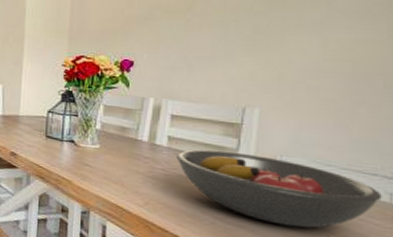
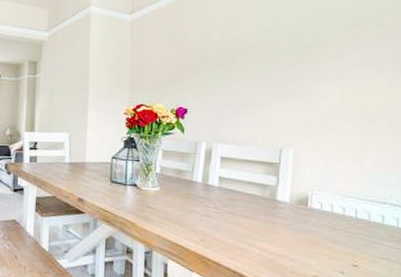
fruit bowl: present [176,149,382,228] -> none [226,187,391,254]

